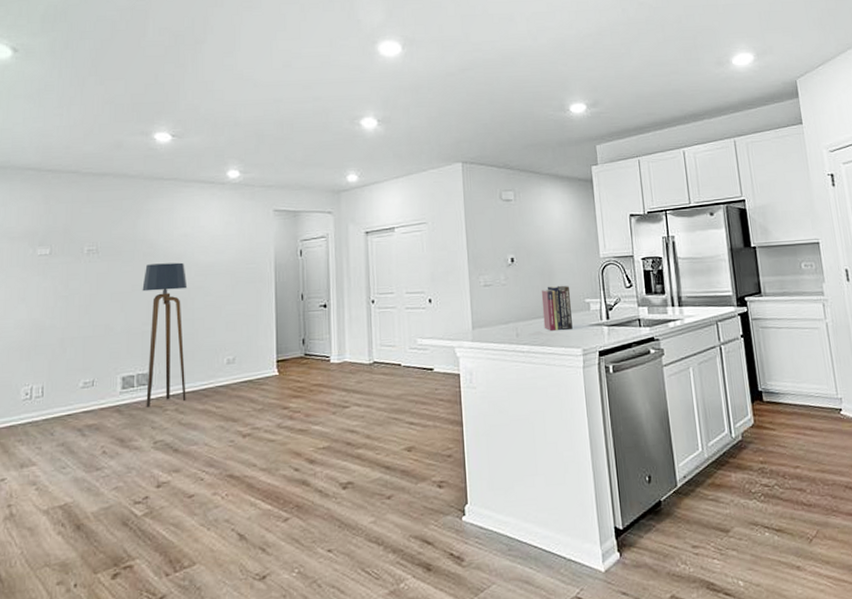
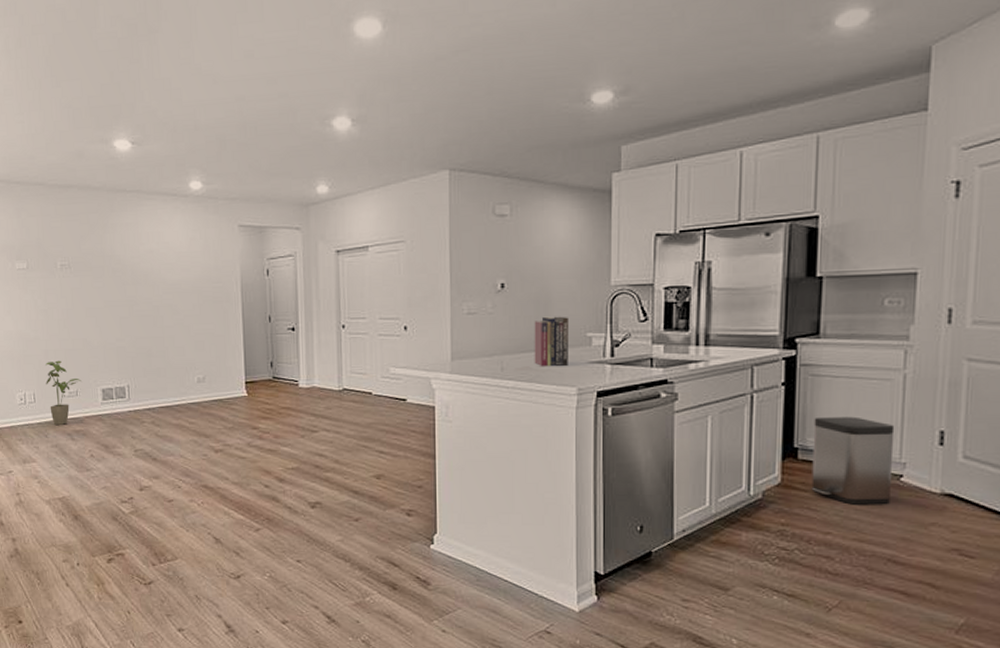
house plant: none [58,348,100,420] -> present [45,360,82,425]
floor lamp: present [142,262,188,407] -> none [113,279,161,418]
pedal bin: none [769,361,837,439] -> present [811,416,895,505]

